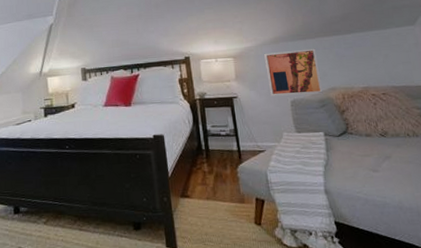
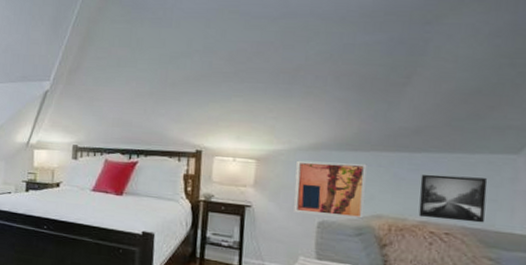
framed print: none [355,46,406,84] -> present [418,174,488,223]

